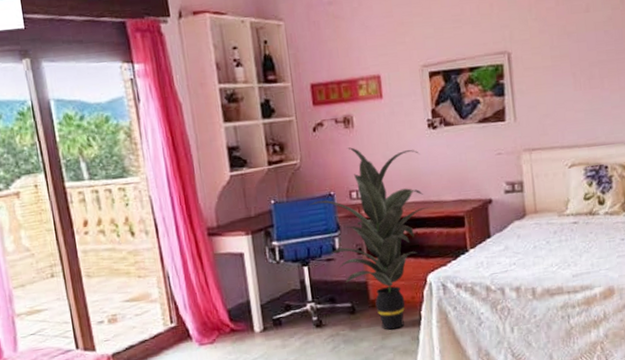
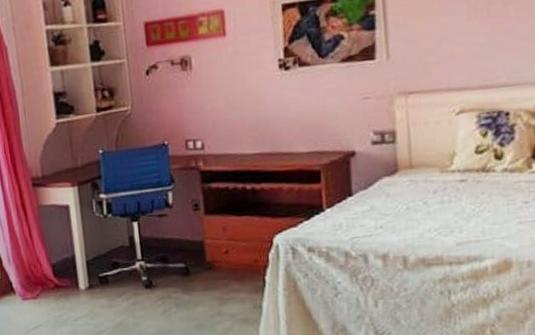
indoor plant: present [309,147,428,330] -> none [140,92,277,295]

